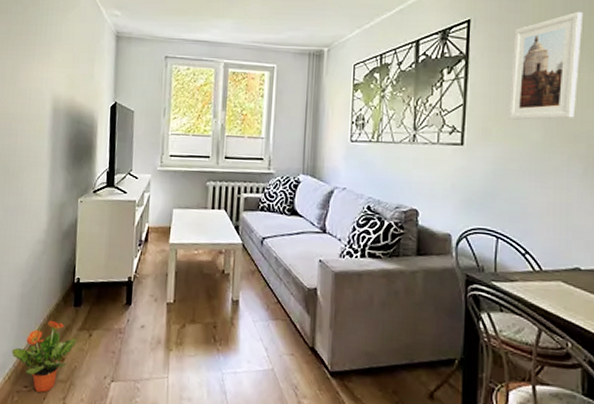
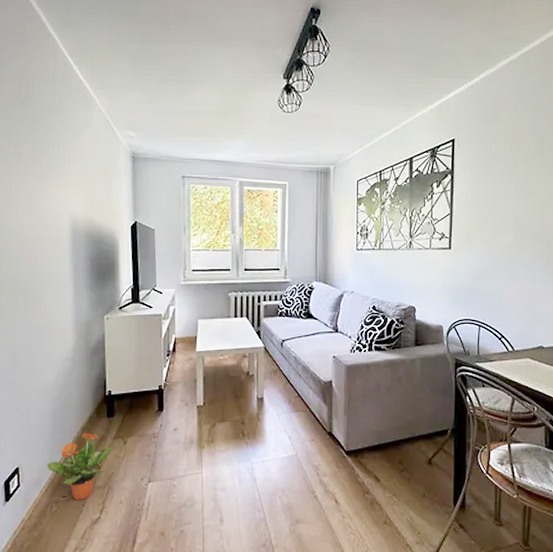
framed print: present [508,11,584,120] -> none [486,131,544,226]

